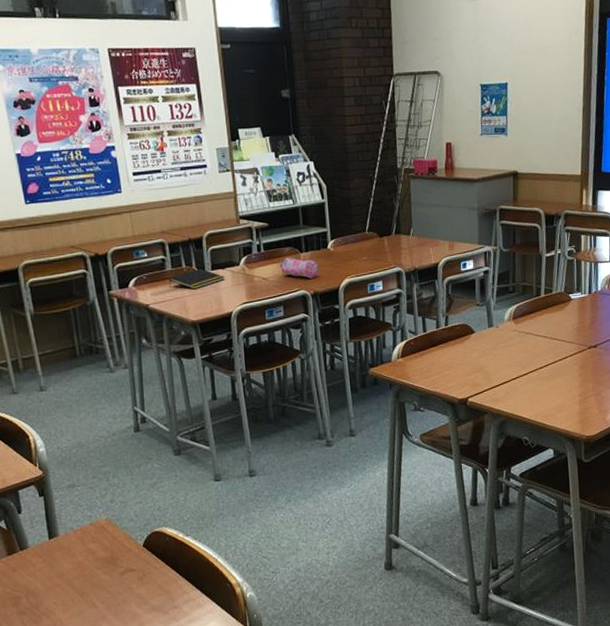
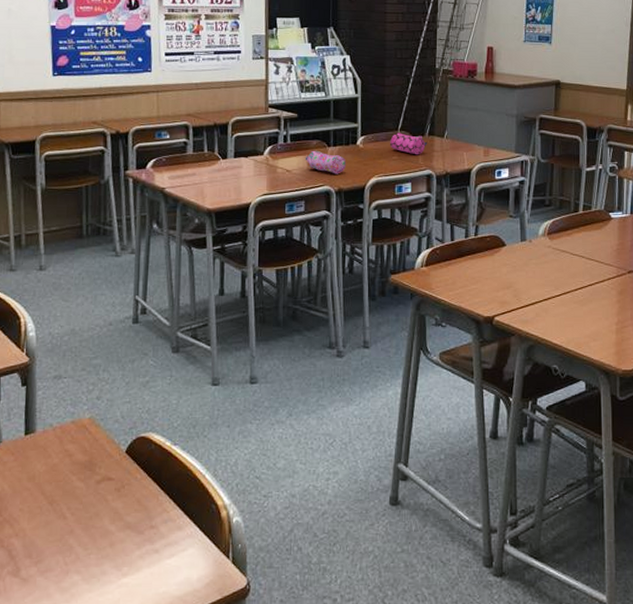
notepad: present [169,268,225,290] -> none [188,154,247,176]
pencil case: none [359,233,395,254] -> present [390,132,428,155]

